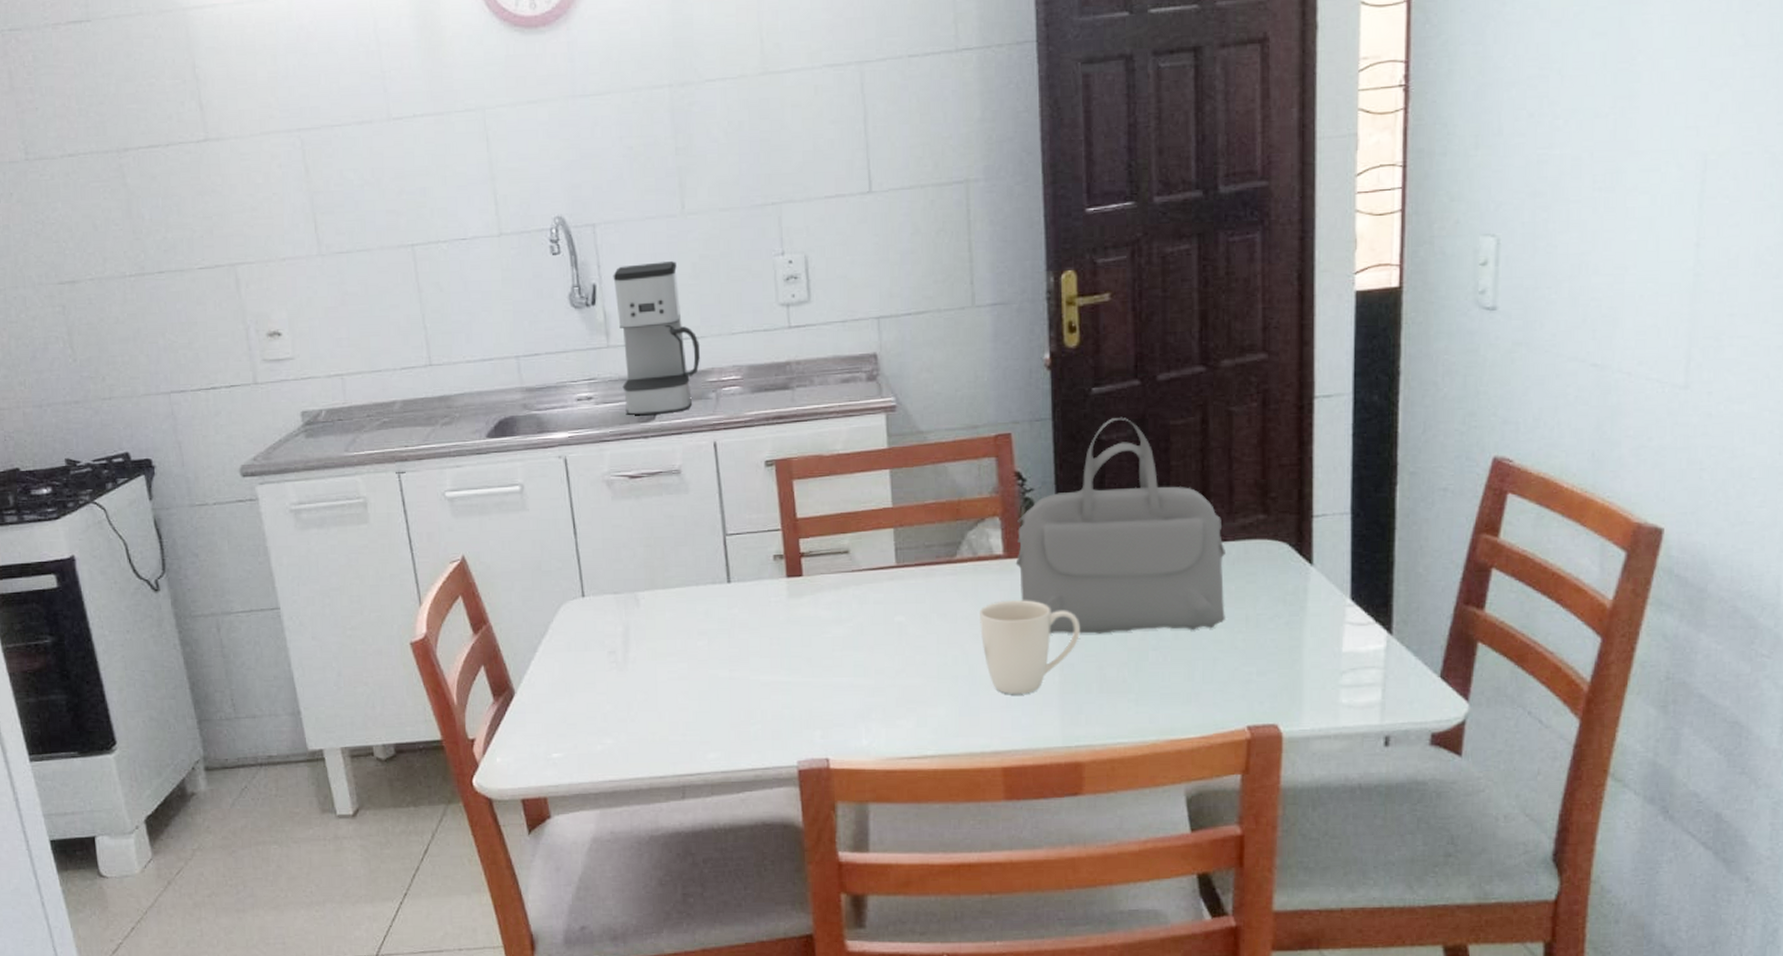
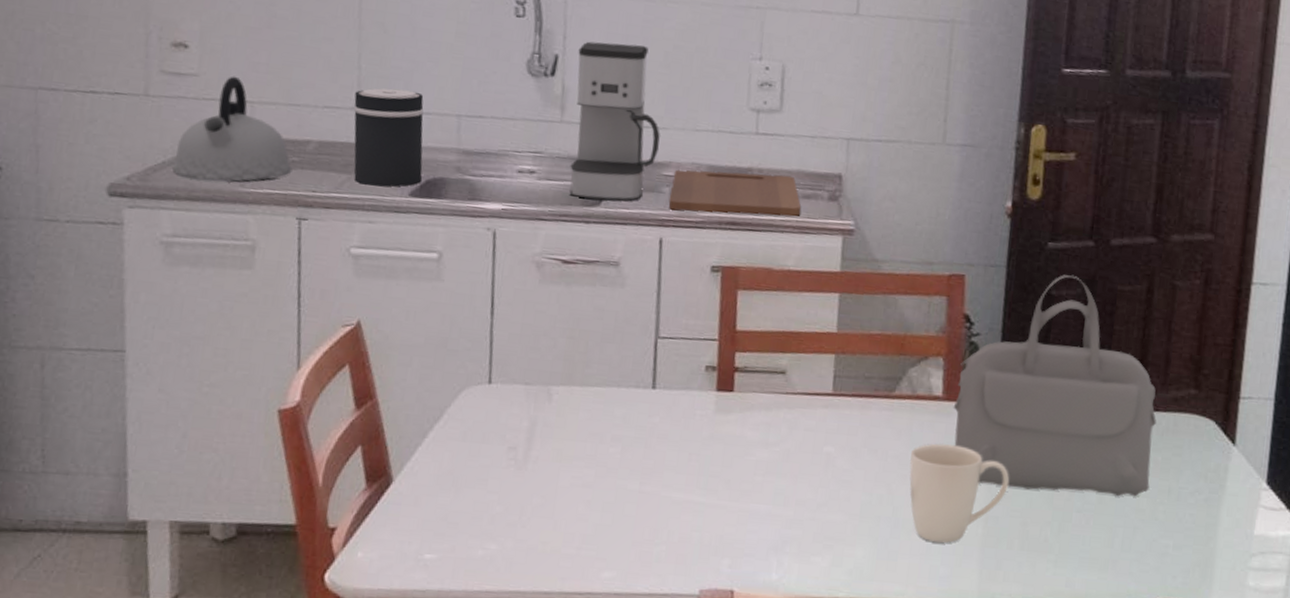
kettle: none [288,354,385,450] -> present [172,76,293,182]
cylinder: none [425,341,496,433] -> present [354,88,424,187]
cutting board: none [716,363,842,414] -> present [668,169,802,217]

